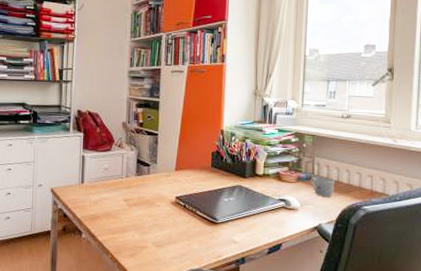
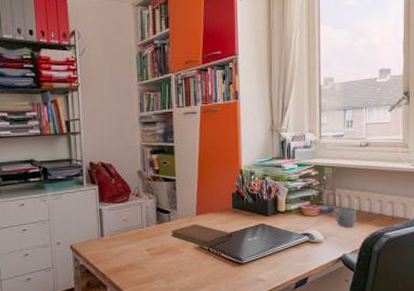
notebook: none [149,179,210,204] -> present [170,223,233,248]

